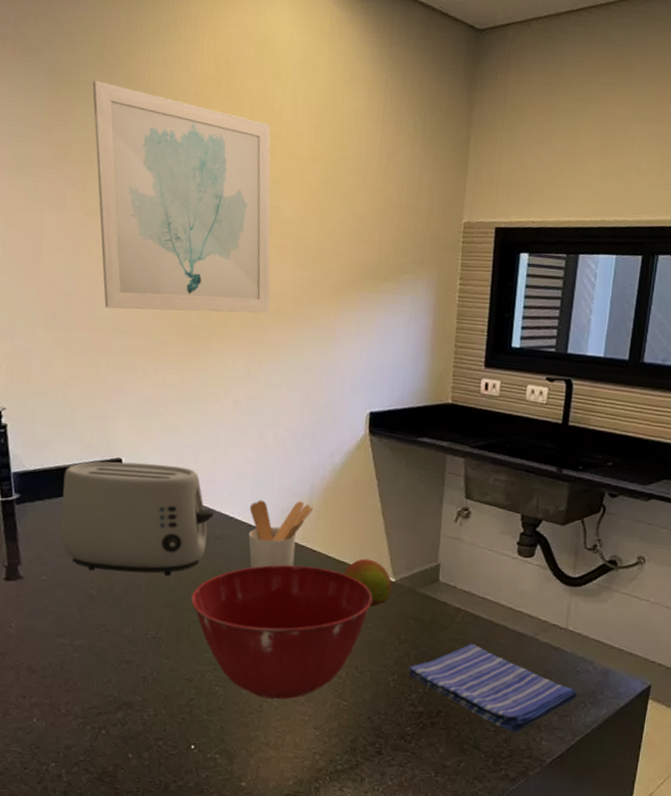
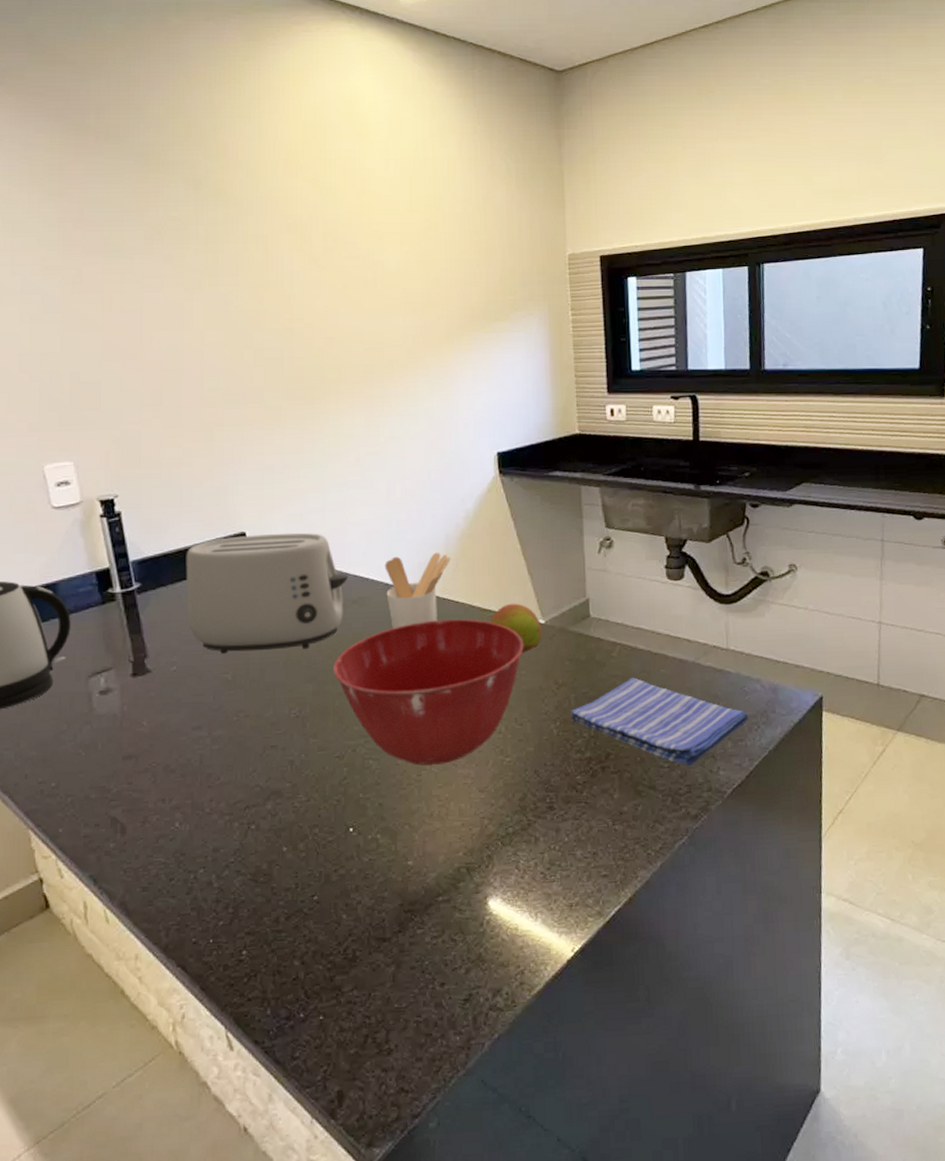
wall art: present [92,80,271,314] -> none [180,159,383,381]

